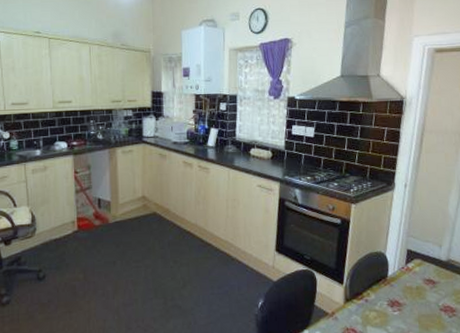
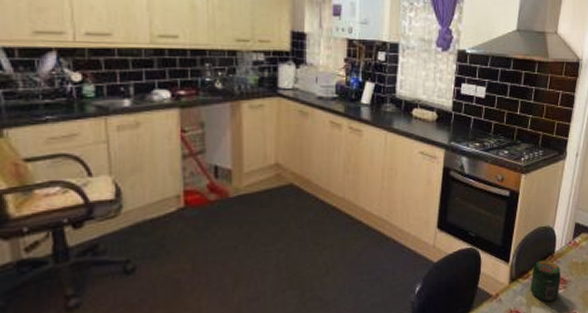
jar: none [364,283,395,323] -> present [530,260,561,302]

